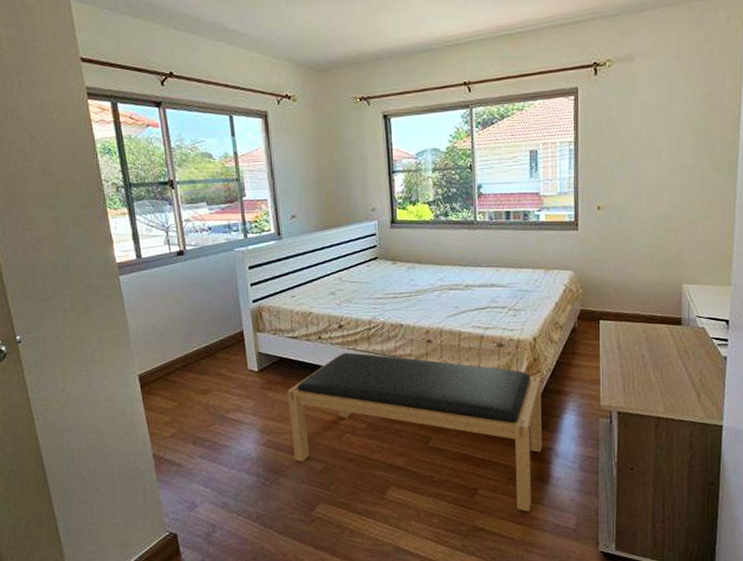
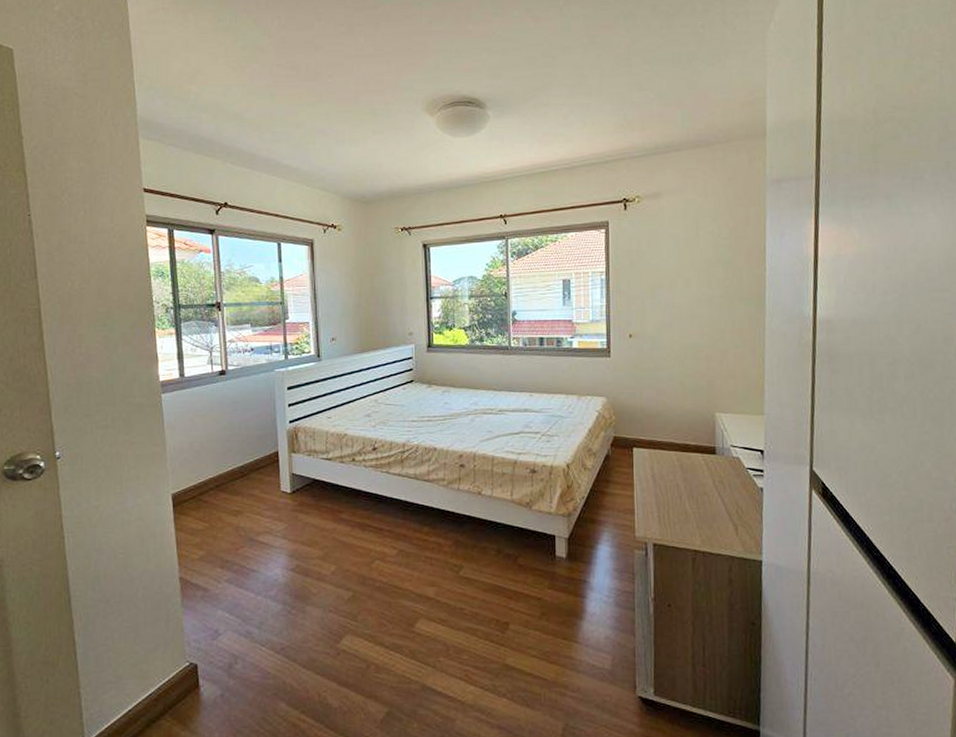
bench: present [287,352,542,512] -> none [318,475,576,650]

